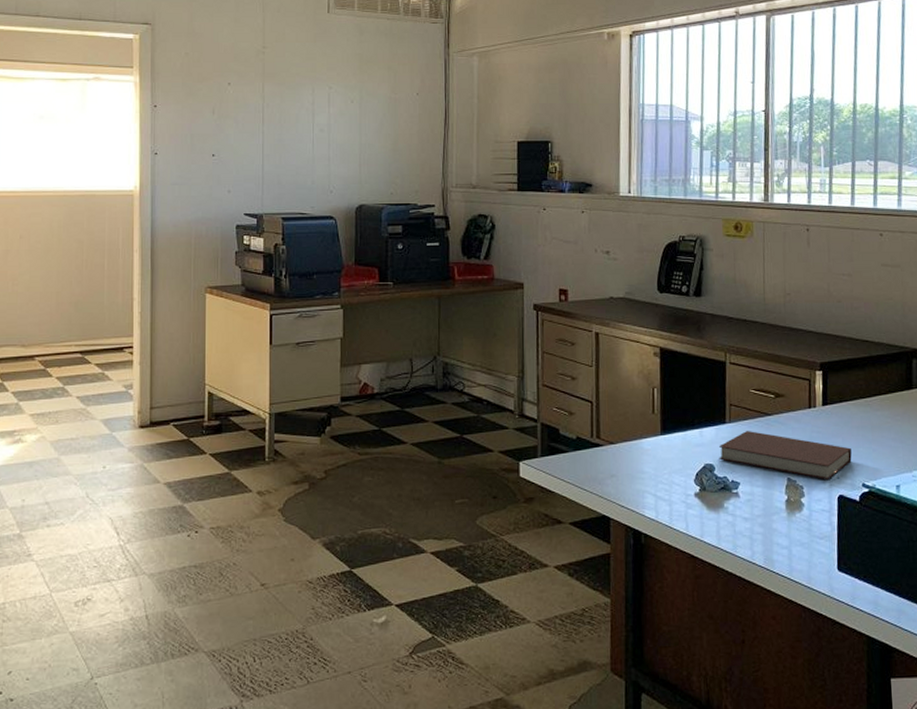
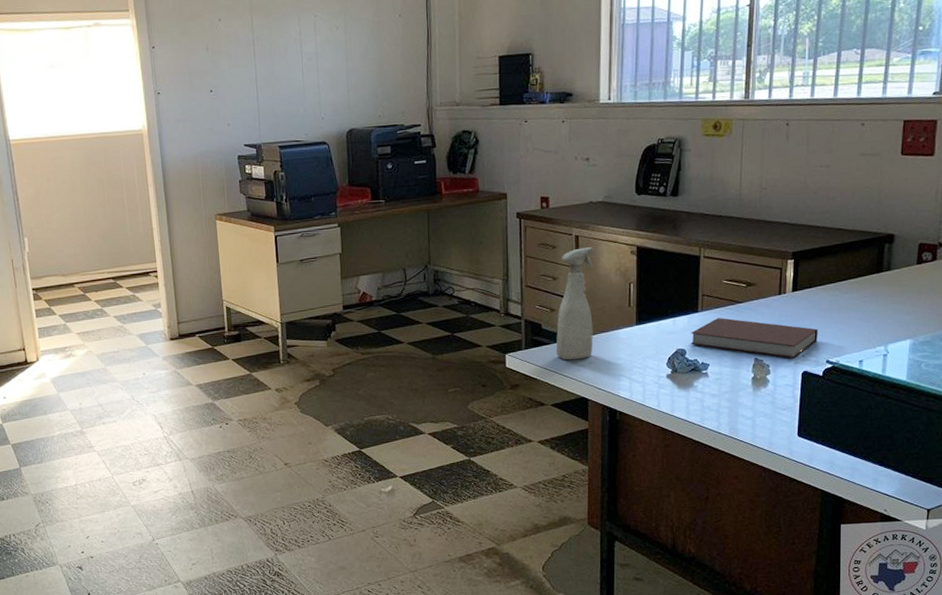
spray bottle: none [575,346,615,472] -> present [556,247,594,361]

